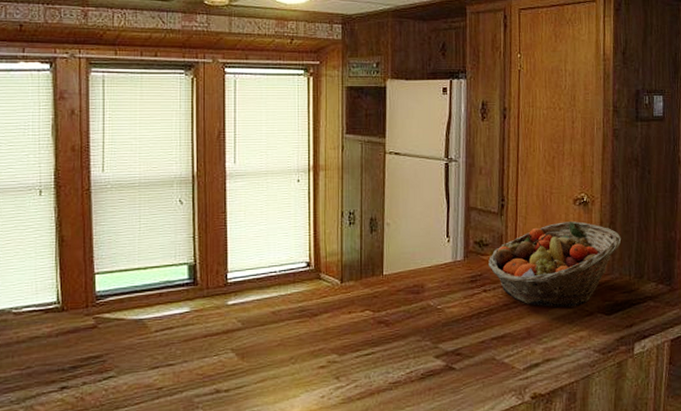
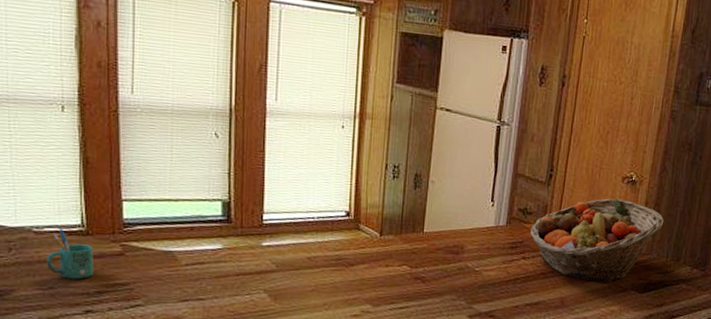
mug: none [23,308,69,357] -> present [45,229,95,279]

